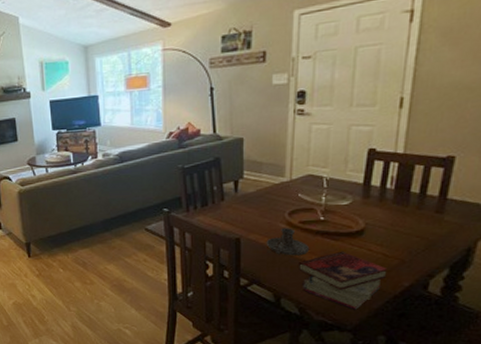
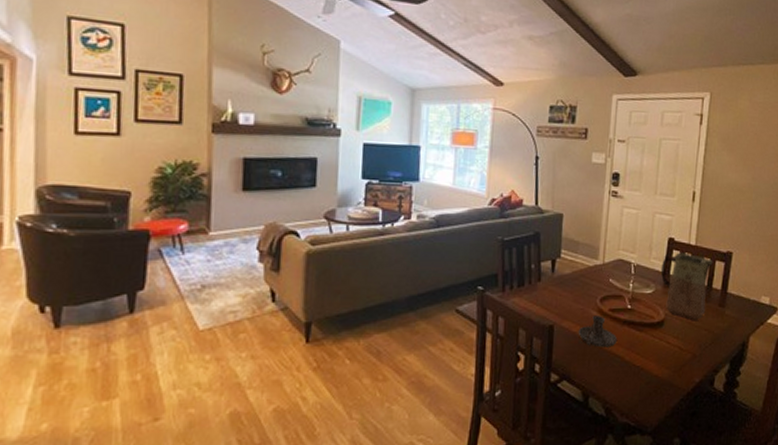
book: present [297,251,388,310] -> none [606,343,682,409]
vase: none [359,162,428,228] -> present [660,252,713,320]

